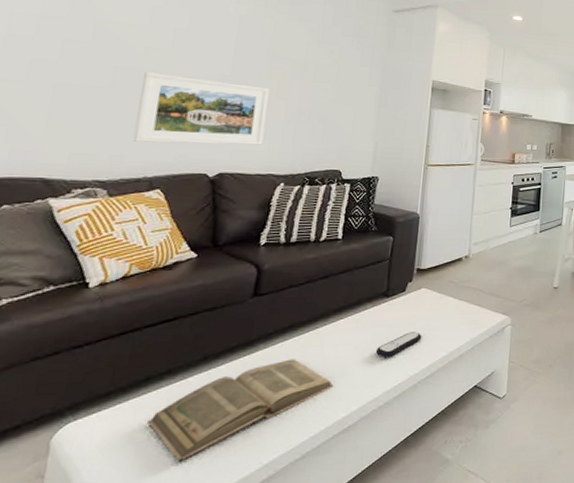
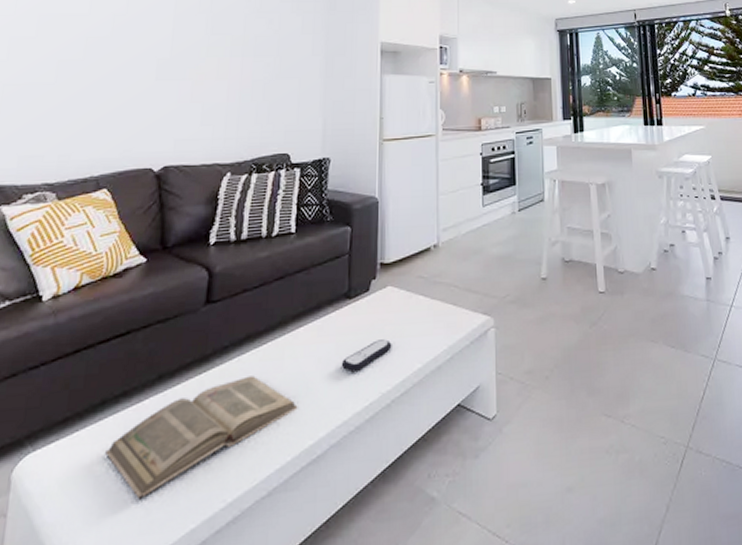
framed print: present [132,71,269,145] -> none [78,62,210,139]

